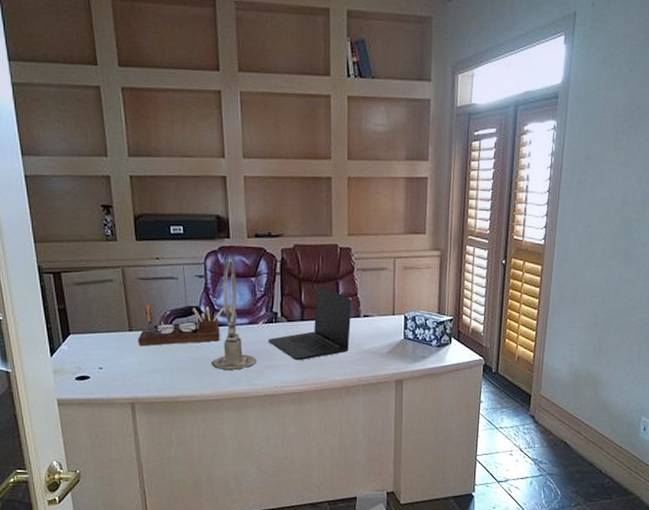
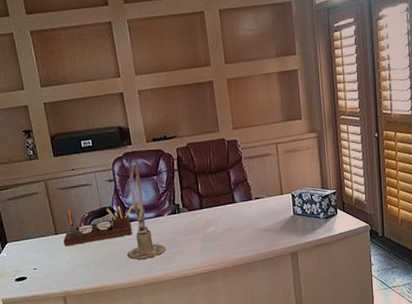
laptop: present [267,286,352,361] -> none [173,176,245,245]

